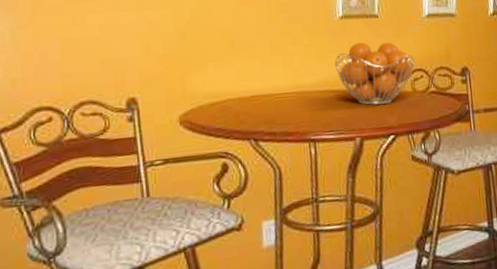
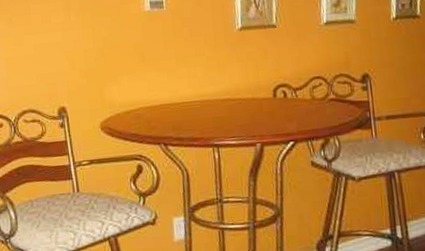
fruit basket: present [334,42,415,105] -> none [234,51,314,113]

